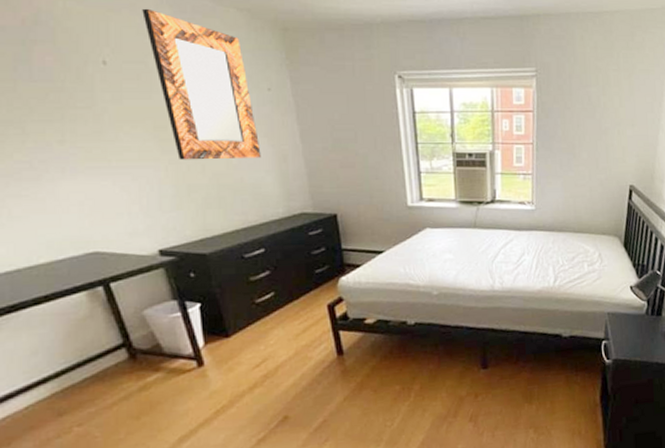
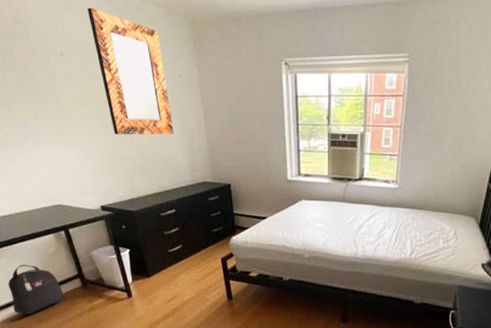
backpack: none [10,336,100,408] -> present [8,264,64,314]

